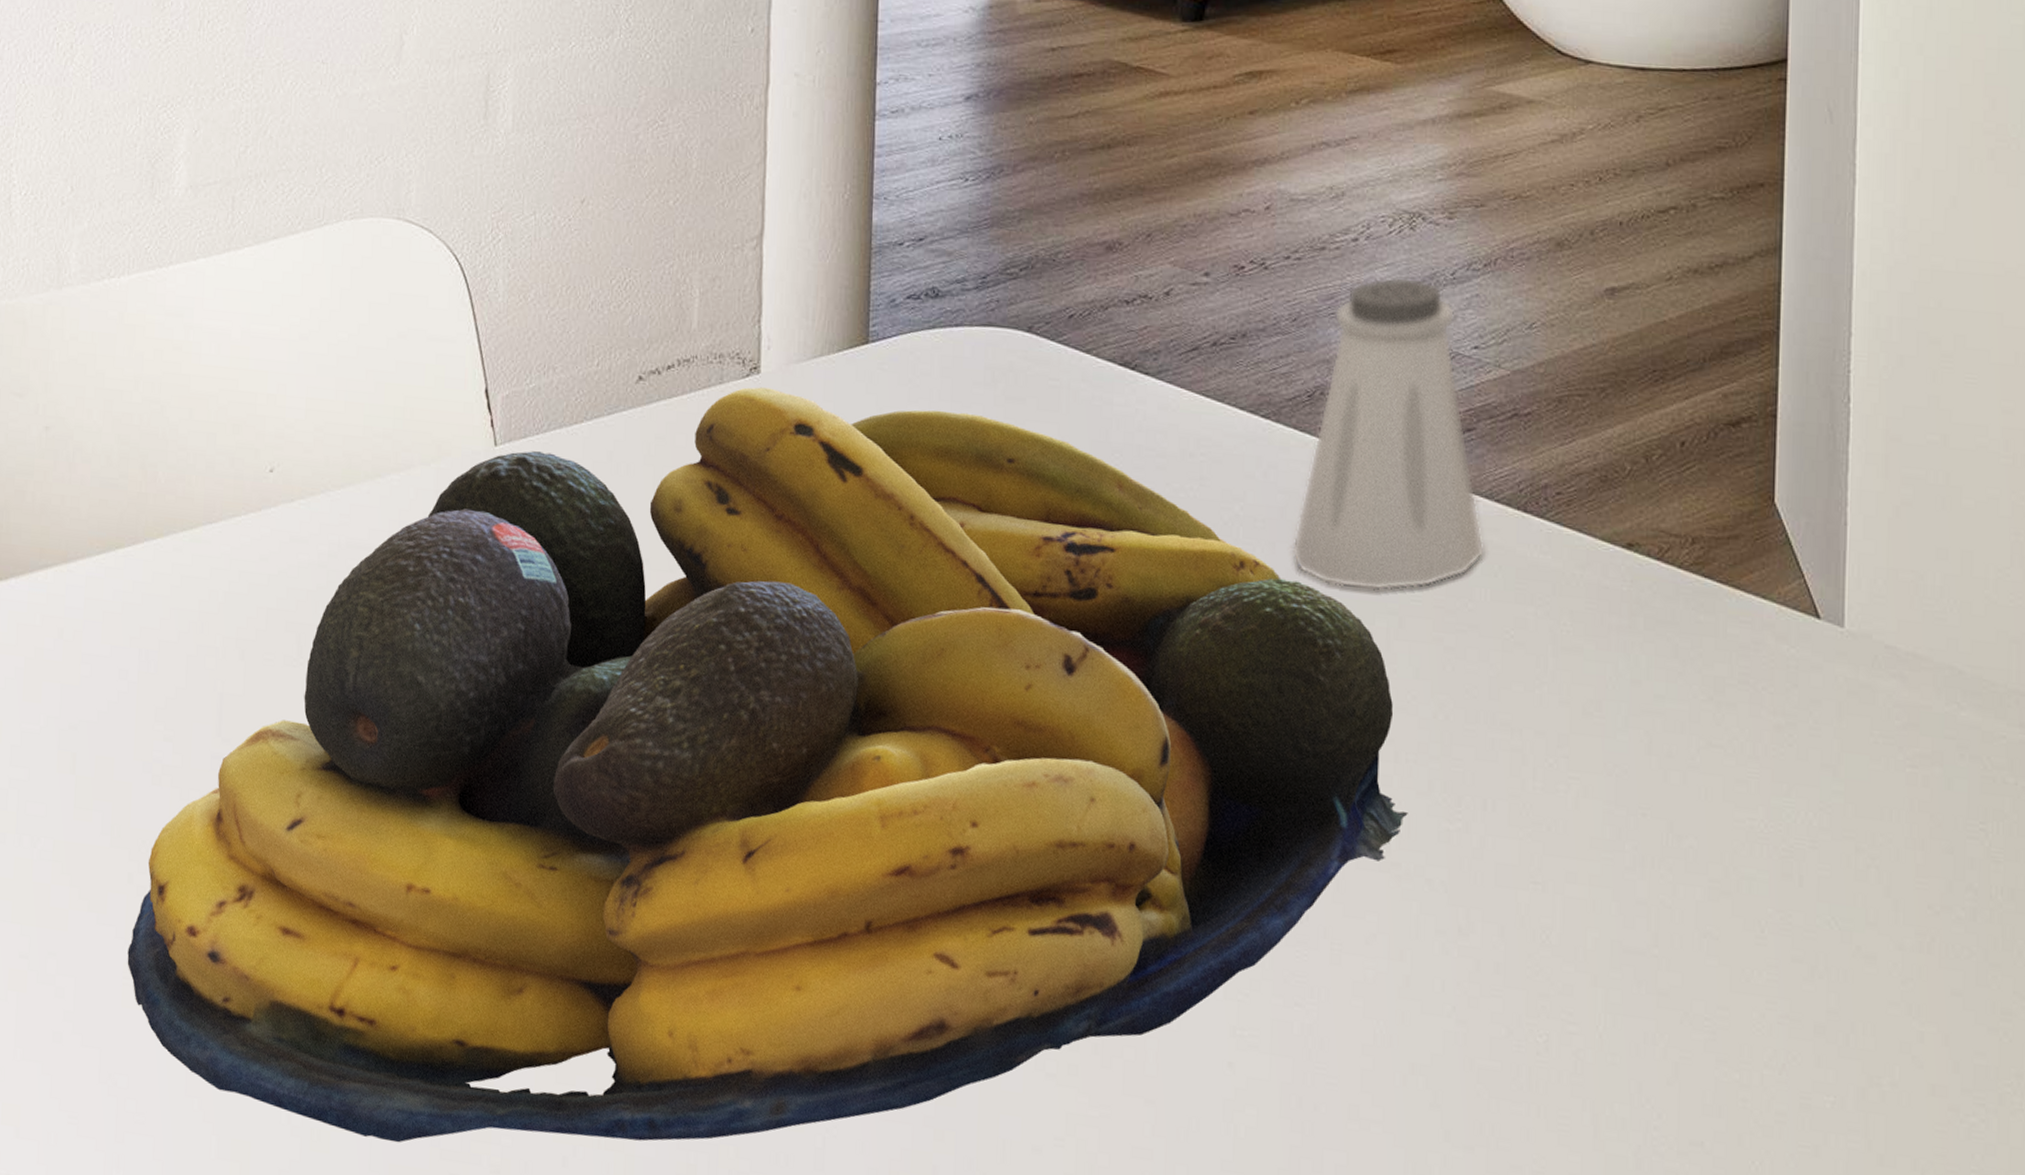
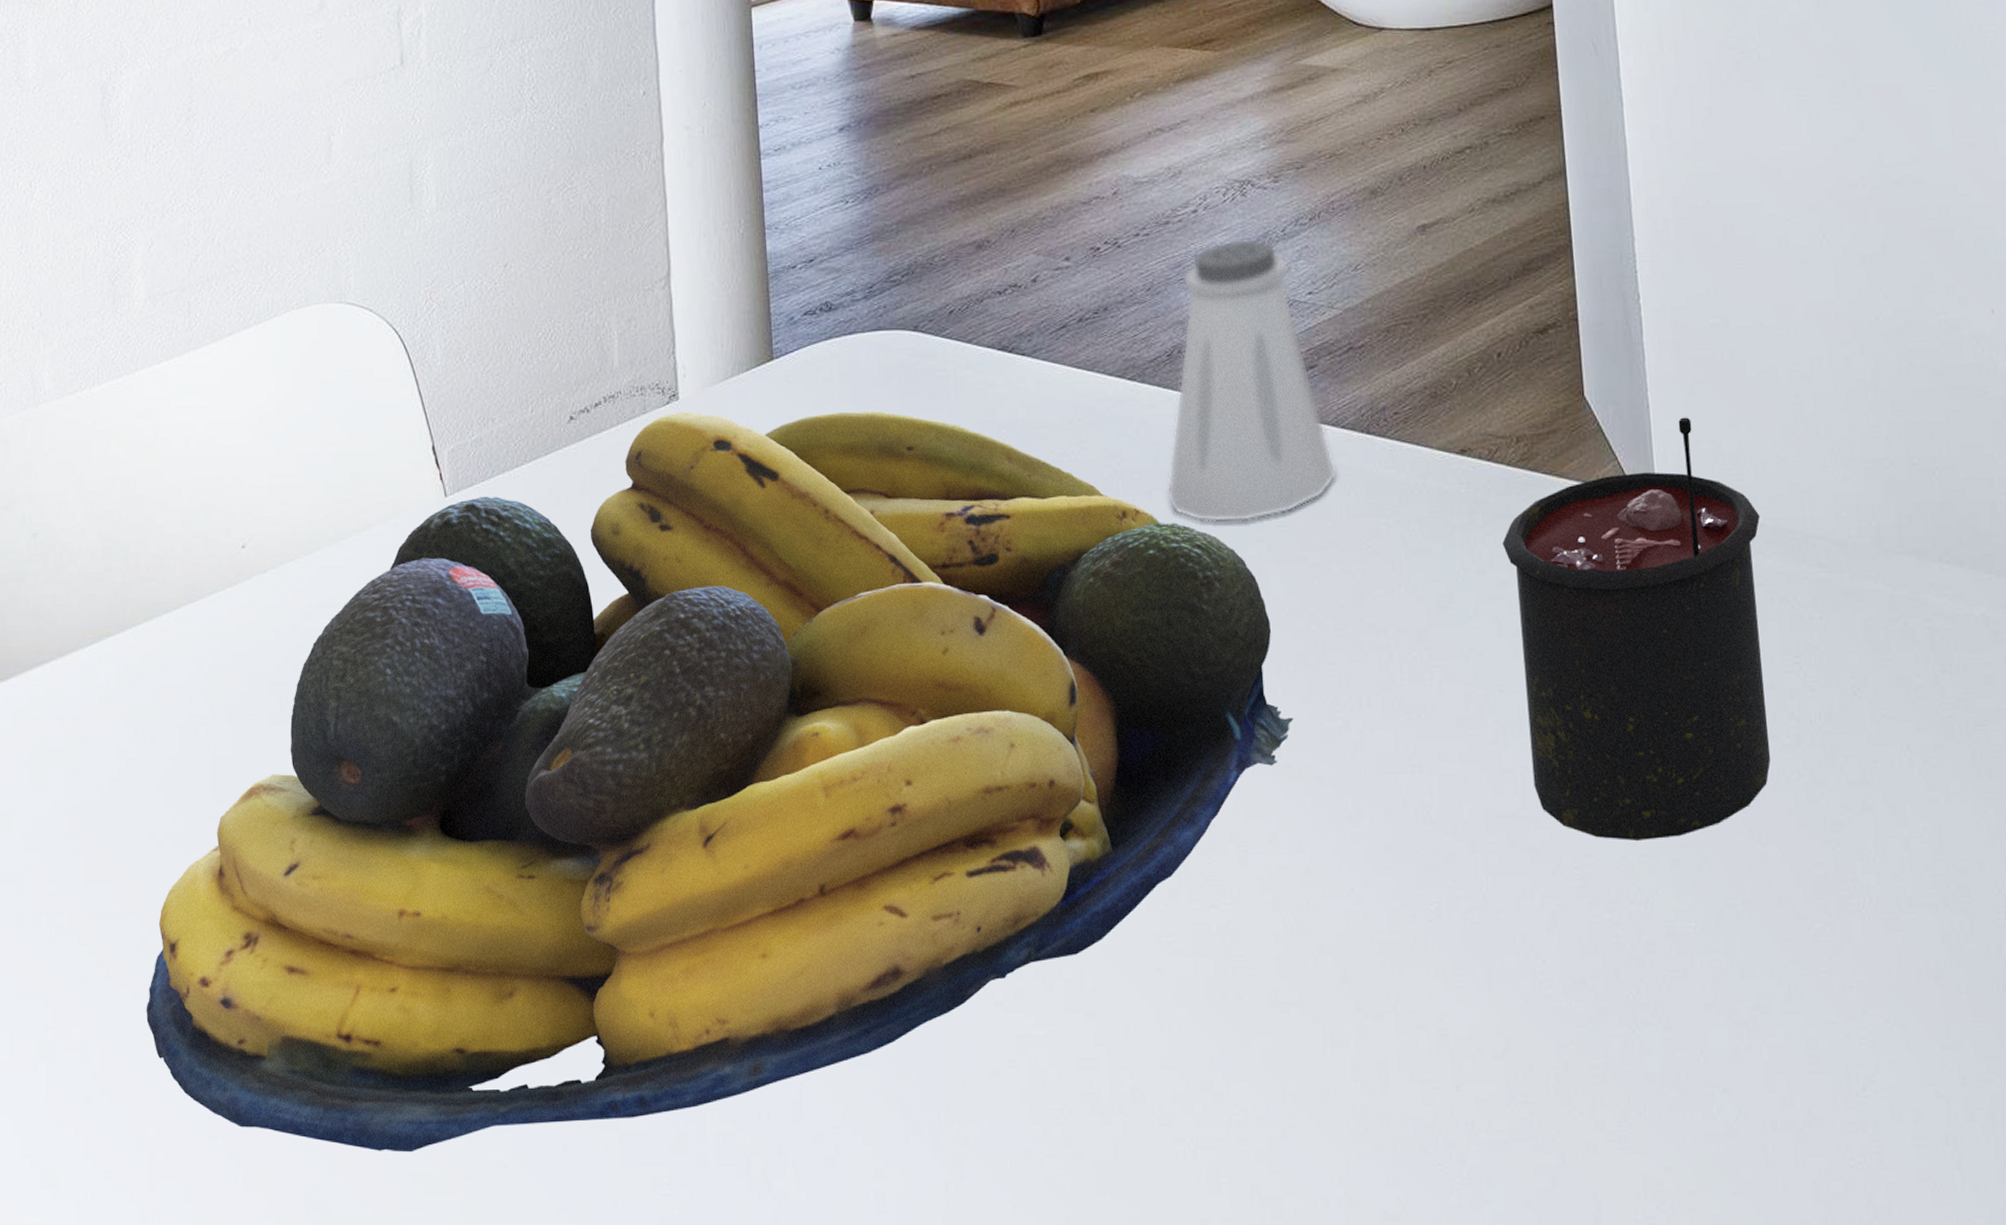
candle: none [1663,540,1960,1001] -> present [1502,417,1770,840]

